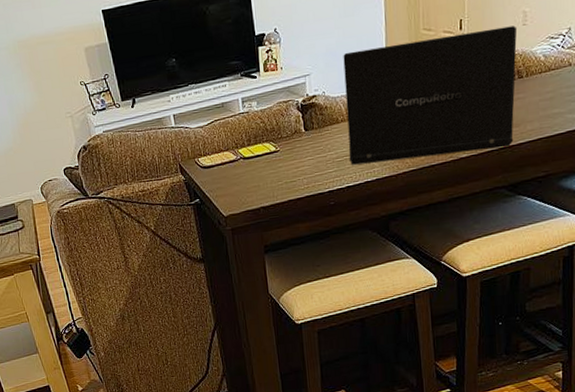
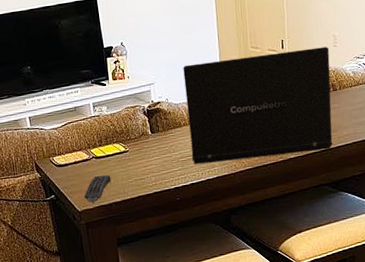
remote control: none [231,177,260,207] -> present [84,174,112,203]

